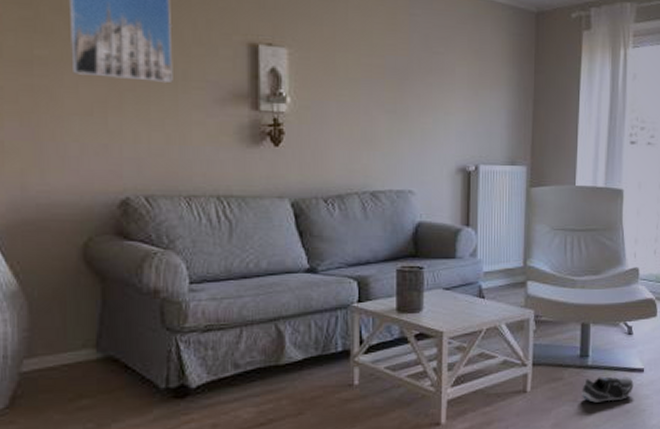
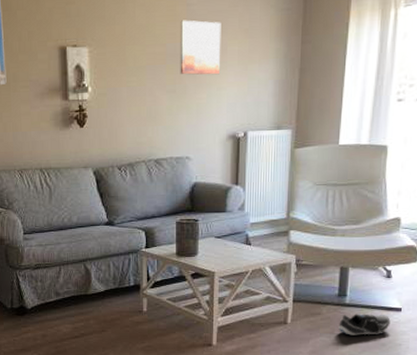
wall art: none [401,31,449,98] -> present [180,20,221,75]

